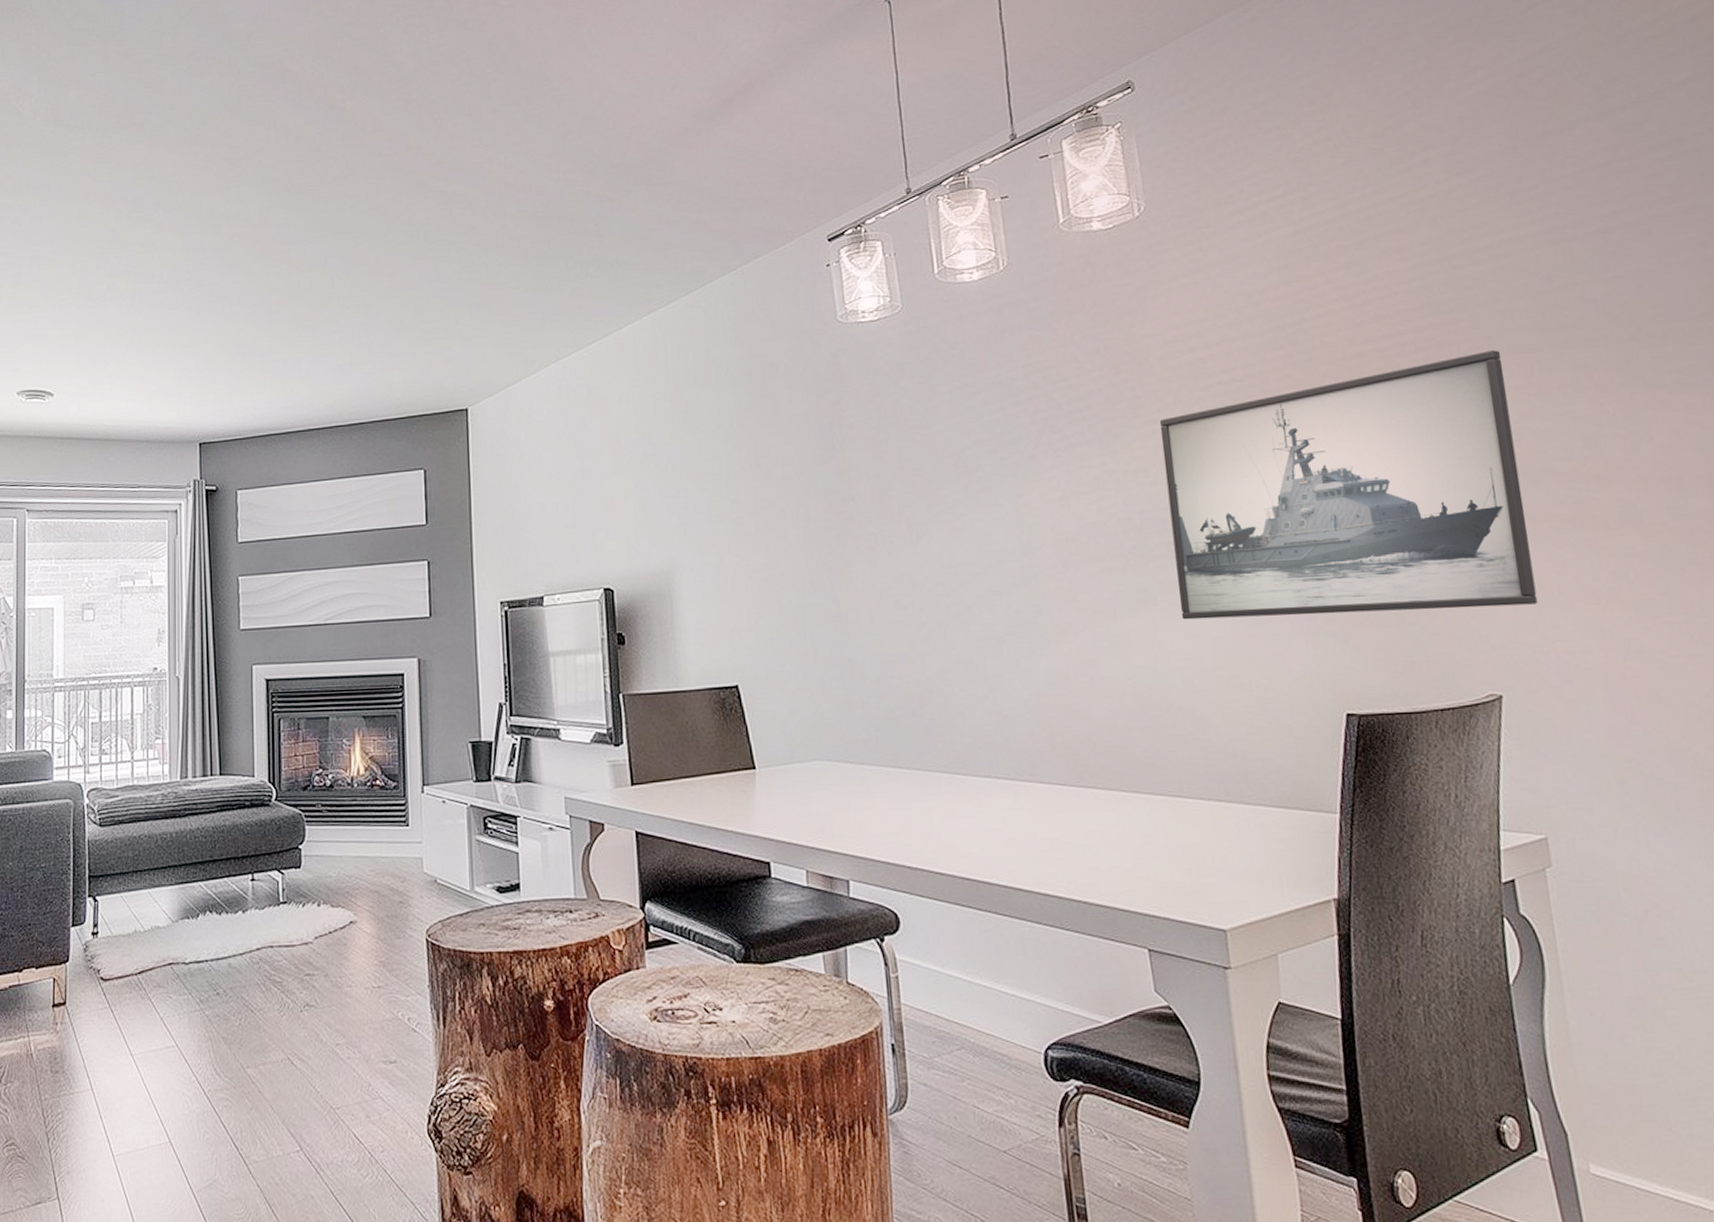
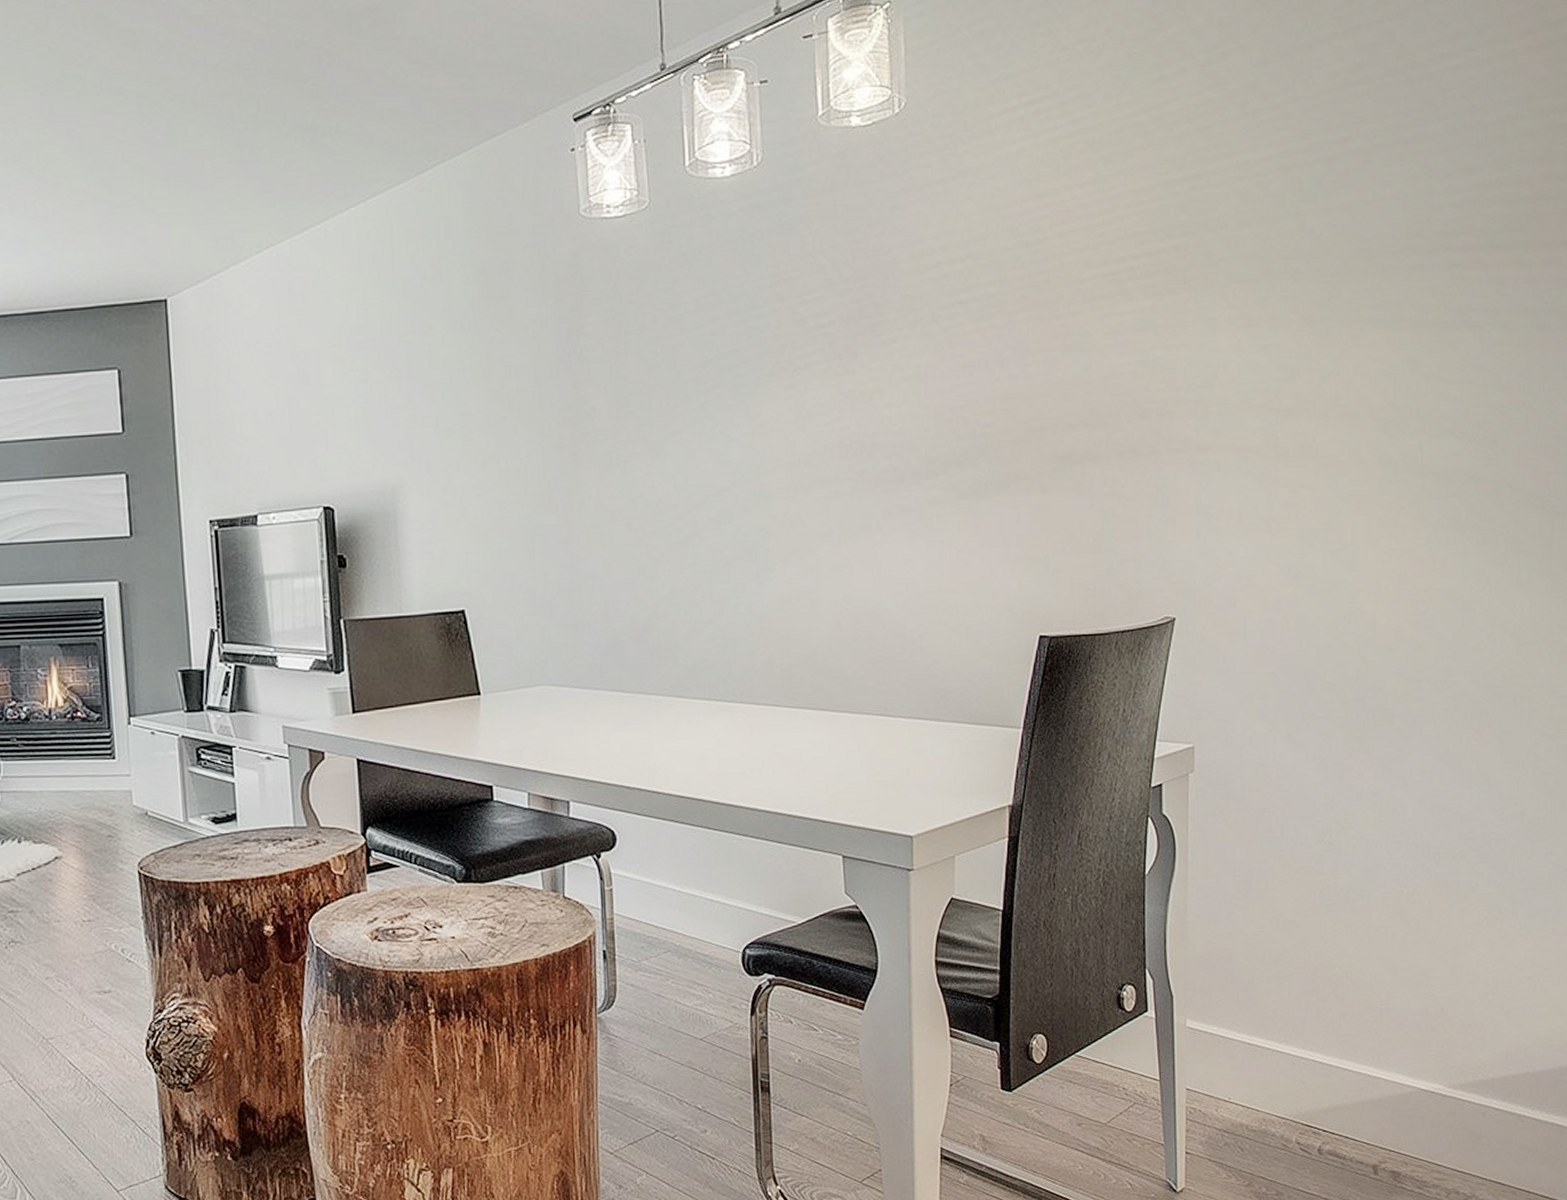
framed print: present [1159,350,1538,620] -> none [898,278,1221,545]

